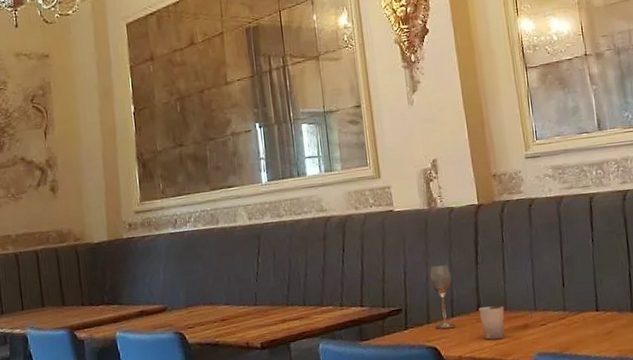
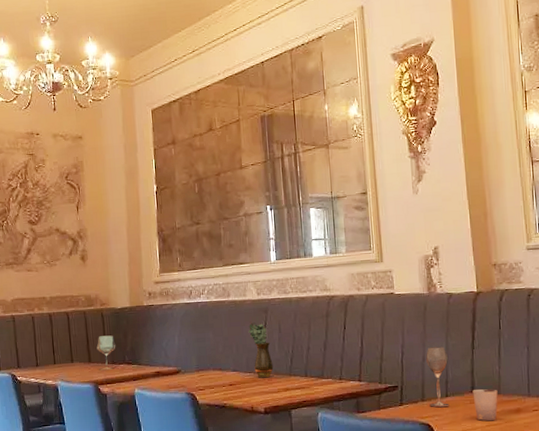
wine glass: none [70,273,94,315] -> present [96,335,116,371]
vase: none [240,249,269,311] -> present [248,321,274,378]

